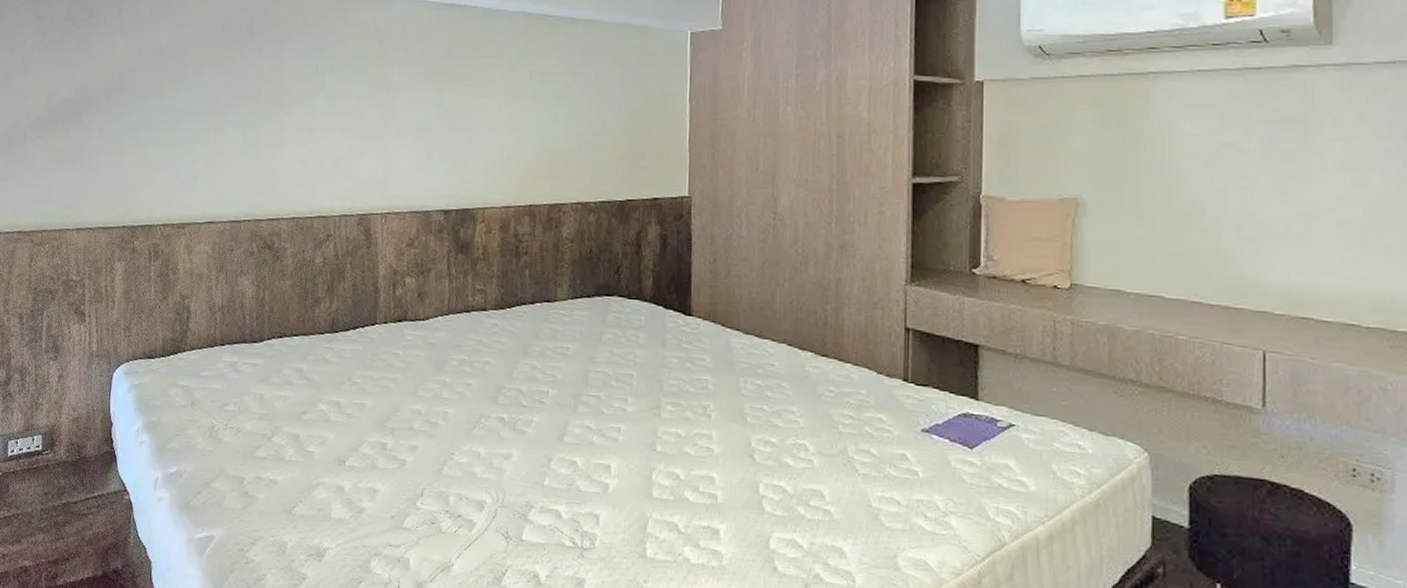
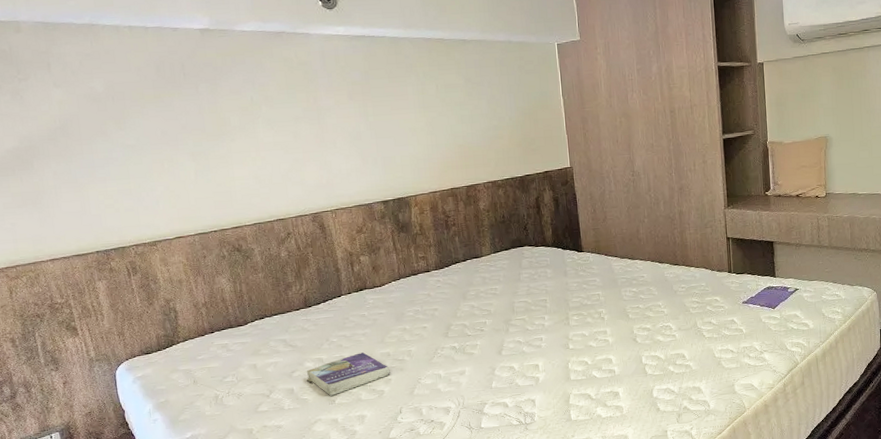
book: none [317,403,418,454] -> present [306,352,391,396]

